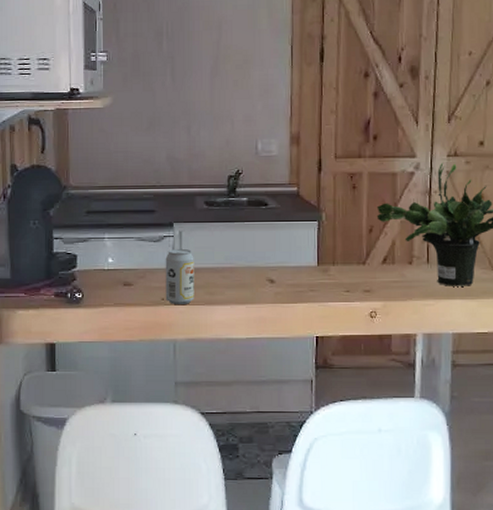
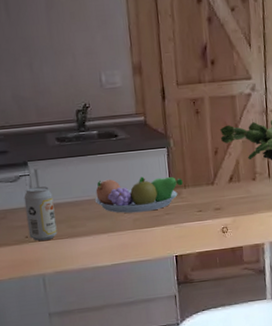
fruit bowl: none [236,248,332,286] -> present [94,176,183,213]

